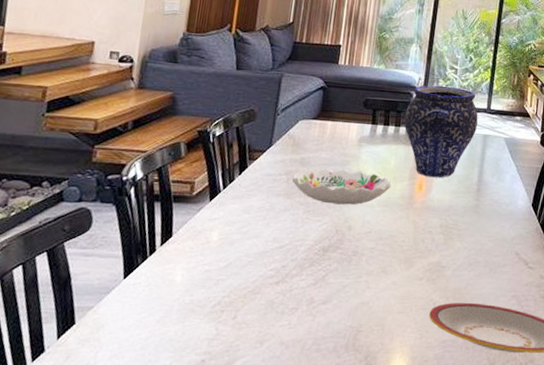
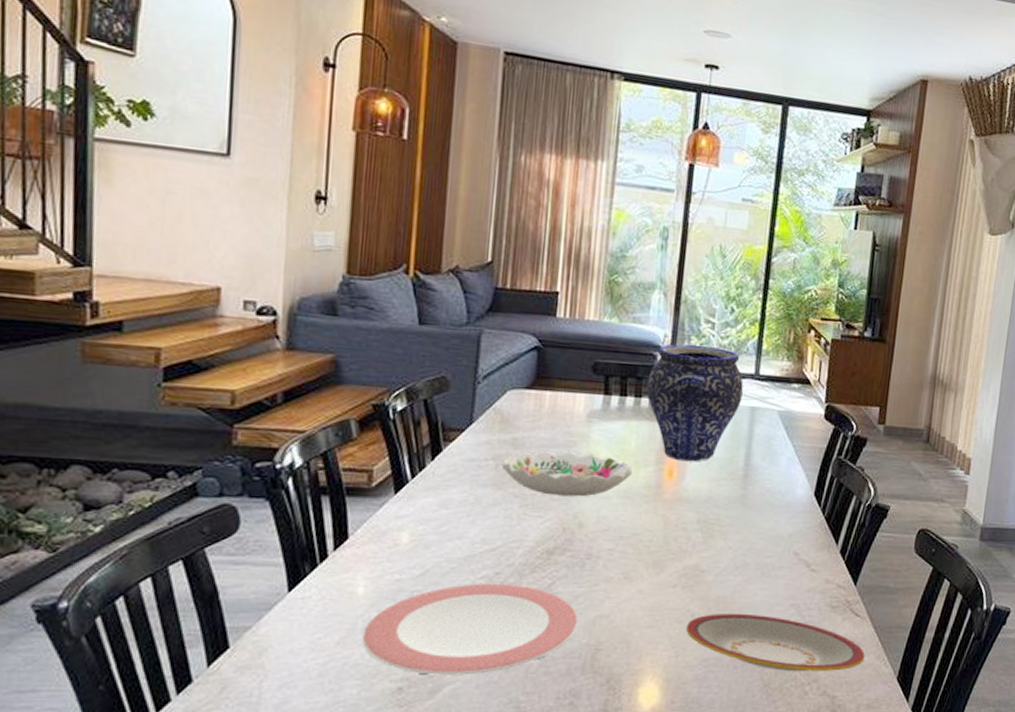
plate: none [176,274,345,351] -> present [362,583,579,675]

